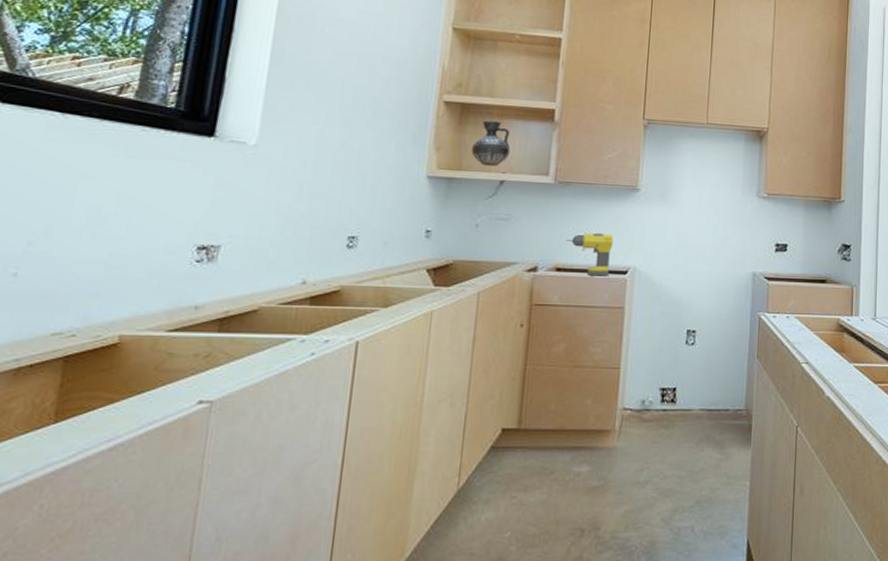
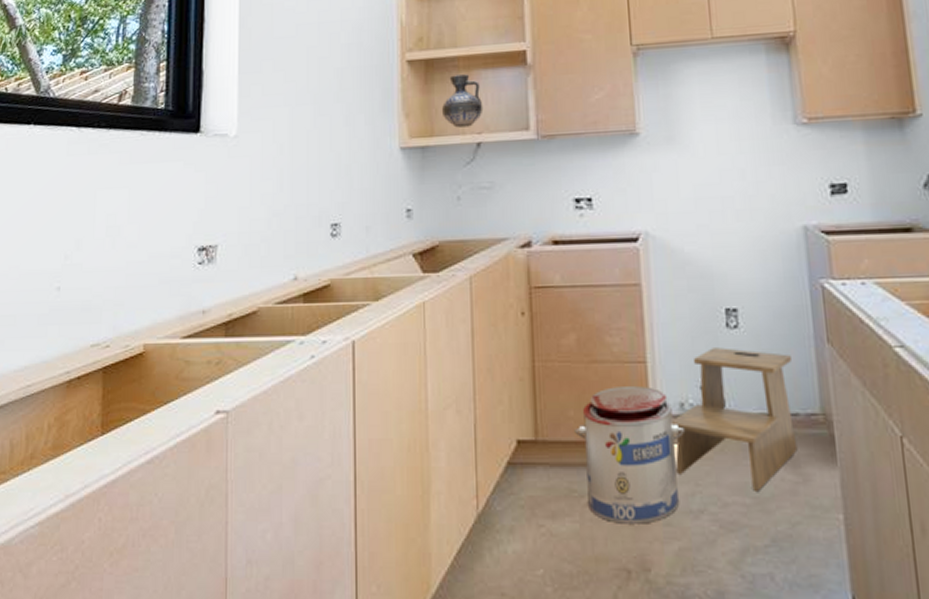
paint can: none [553,386,643,494] -> present [574,385,686,524]
power drill: present [566,233,614,276] -> none [560,193,617,247]
step stool: none [631,359,730,466] -> present [671,347,798,491]

